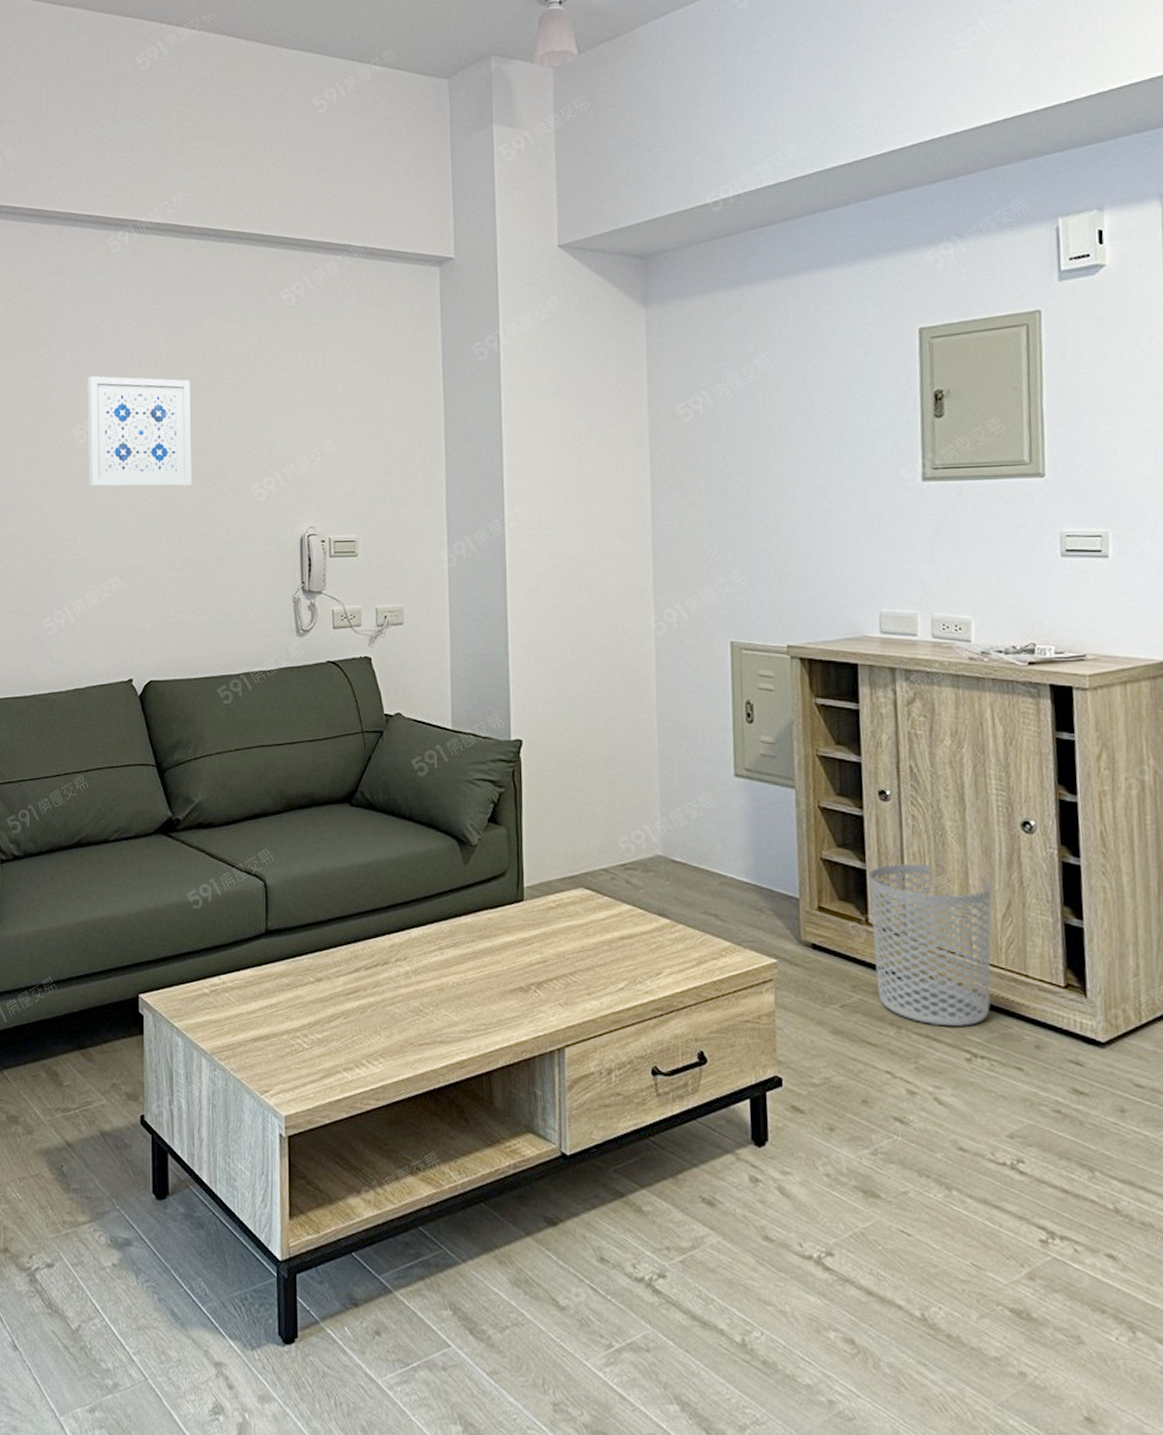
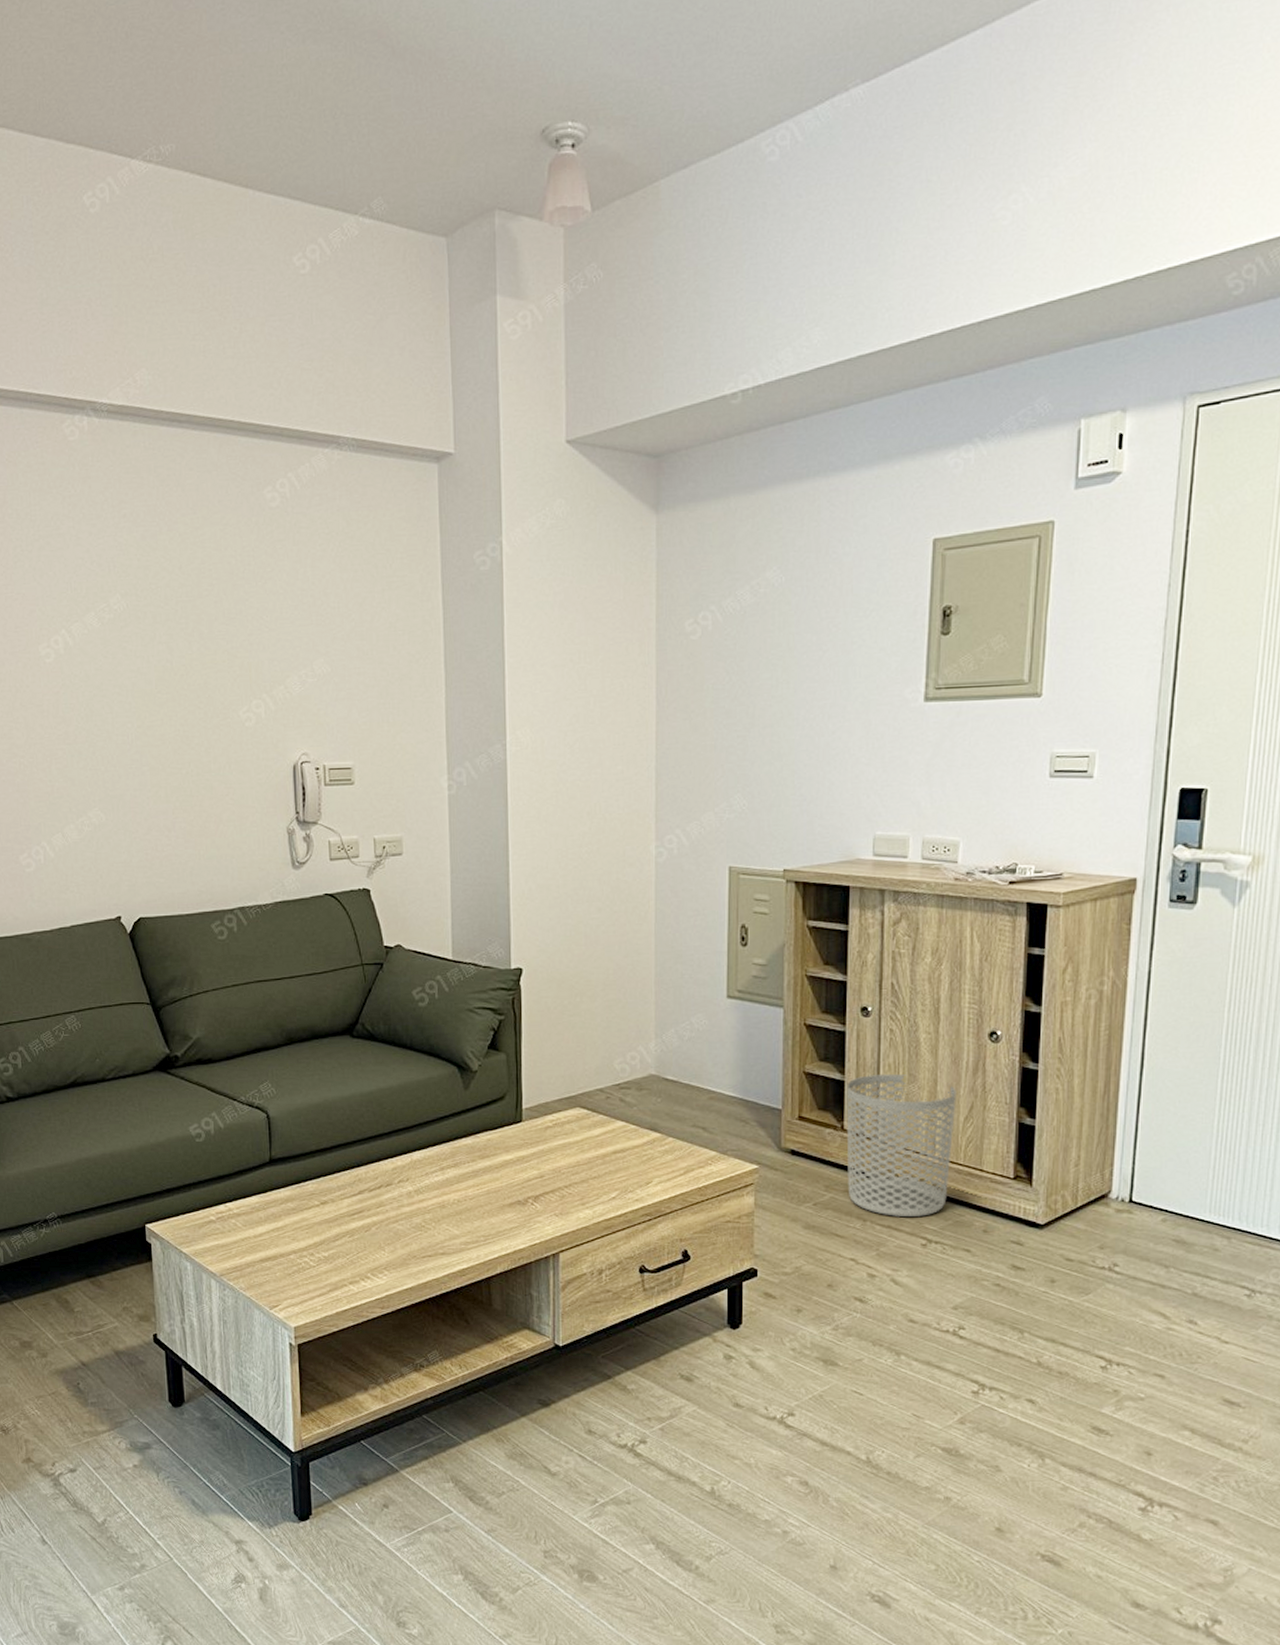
wall art: present [87,376,192,487] -> none [50,585,175,711]

